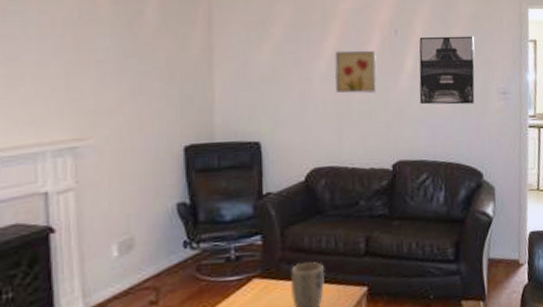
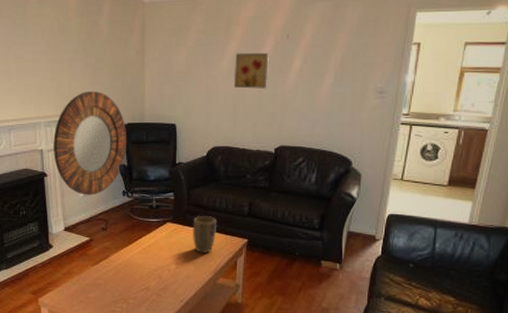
home mirror: none [65,103,189,255] -> present [52,91,127,196]
wall art: present [419,36,475,105] -> none [303,39,359,101]

